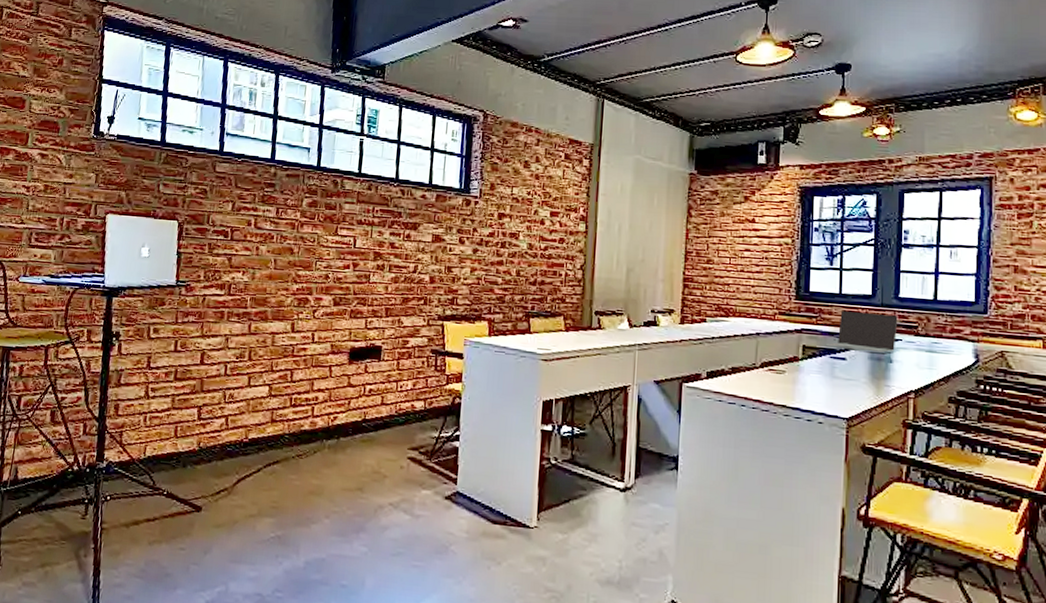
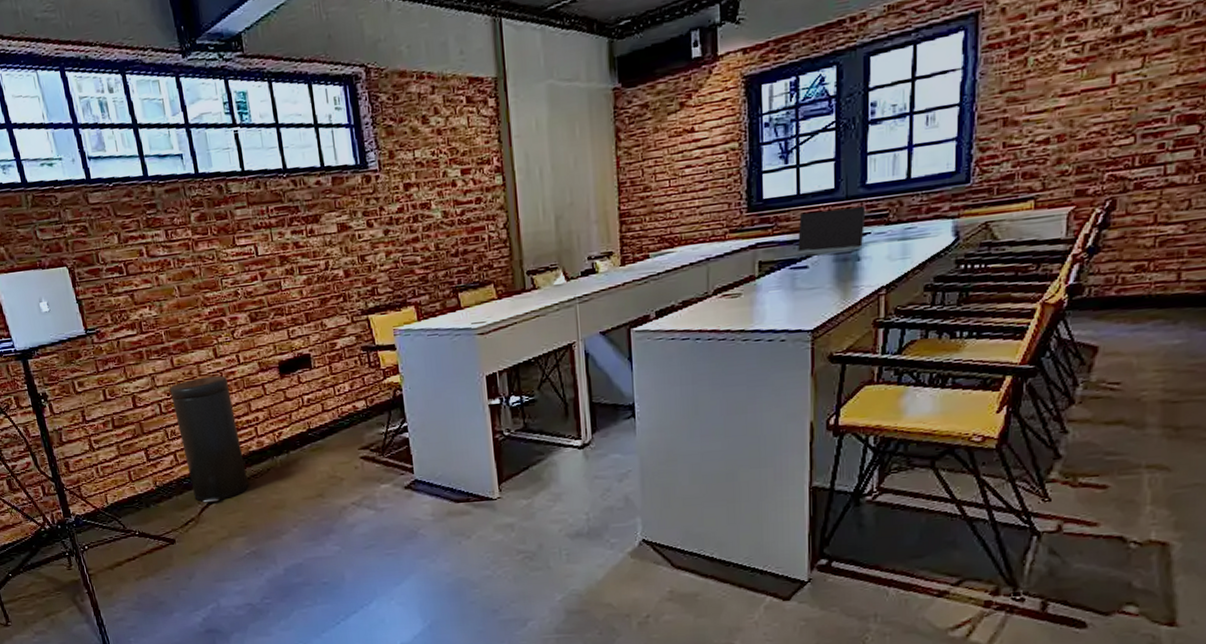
pedal bin: none [234,347,298,476] -> present [170,375,249,503]

